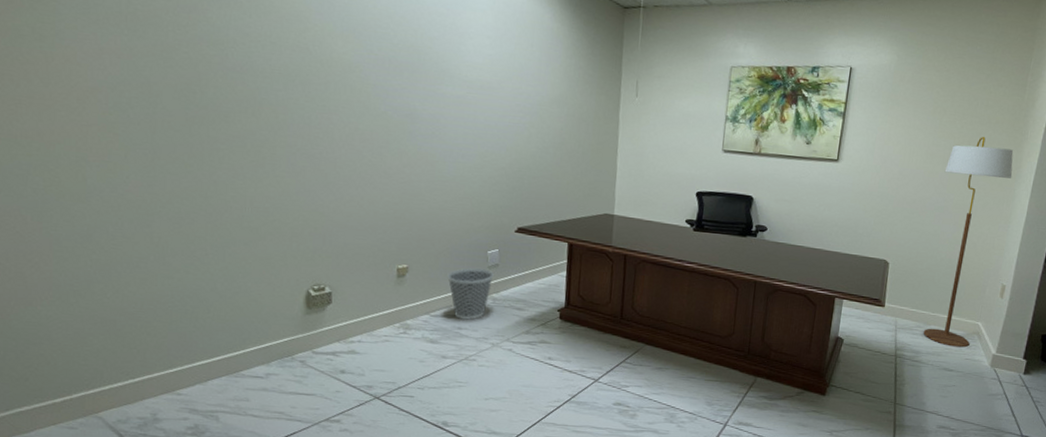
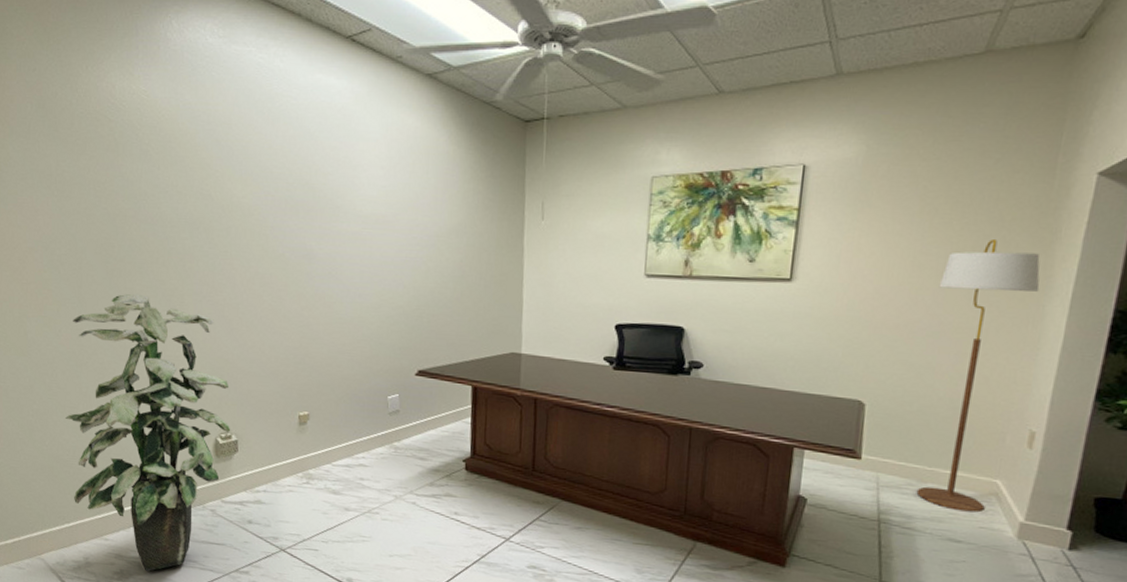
indoor plant: none [132,142,325,425] -> present [66,293,231,572]
wastebasket: present [447,268,494,320] -> none [348,414,395,470]

